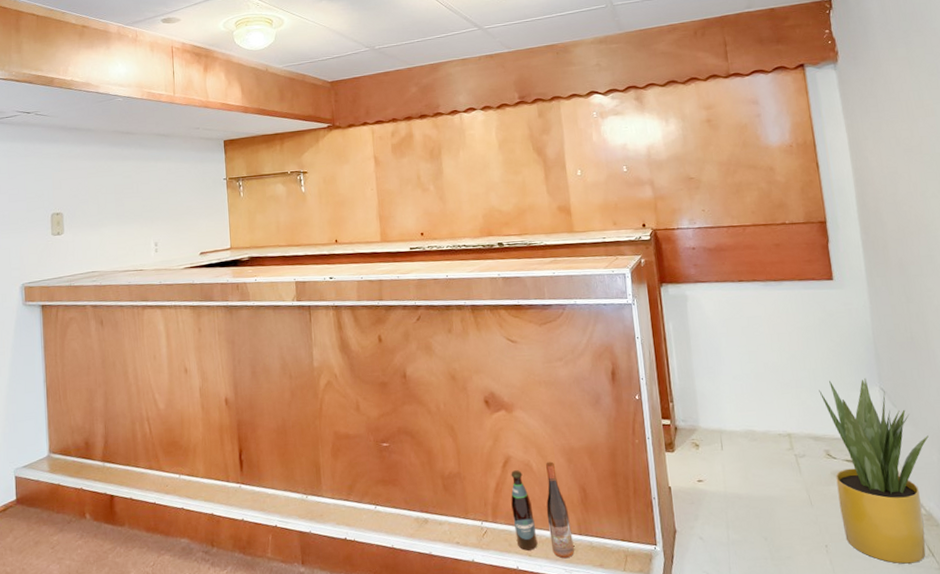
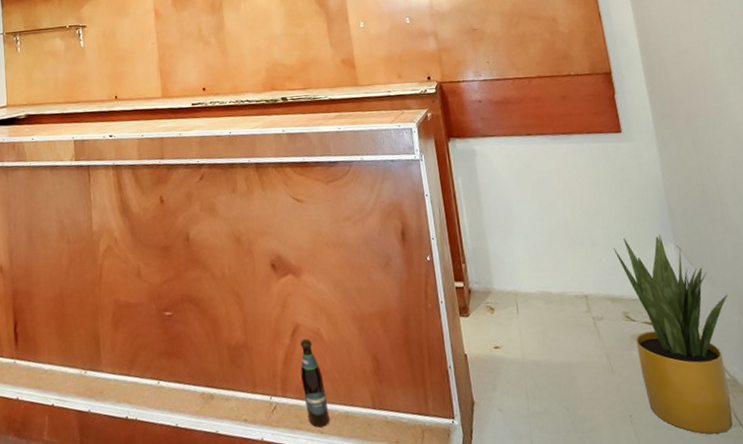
wine bottle: present [545,461,574,559] -> none [336,329,369,436]

